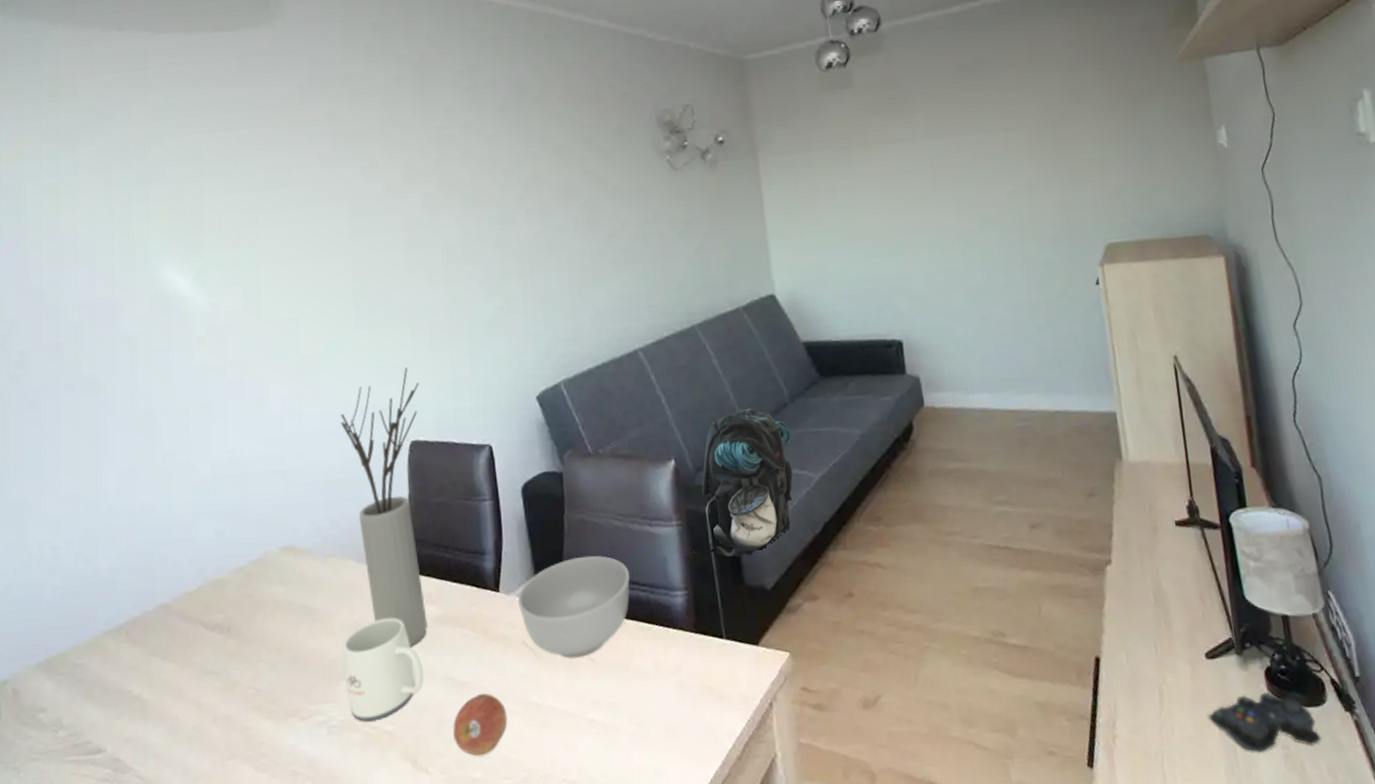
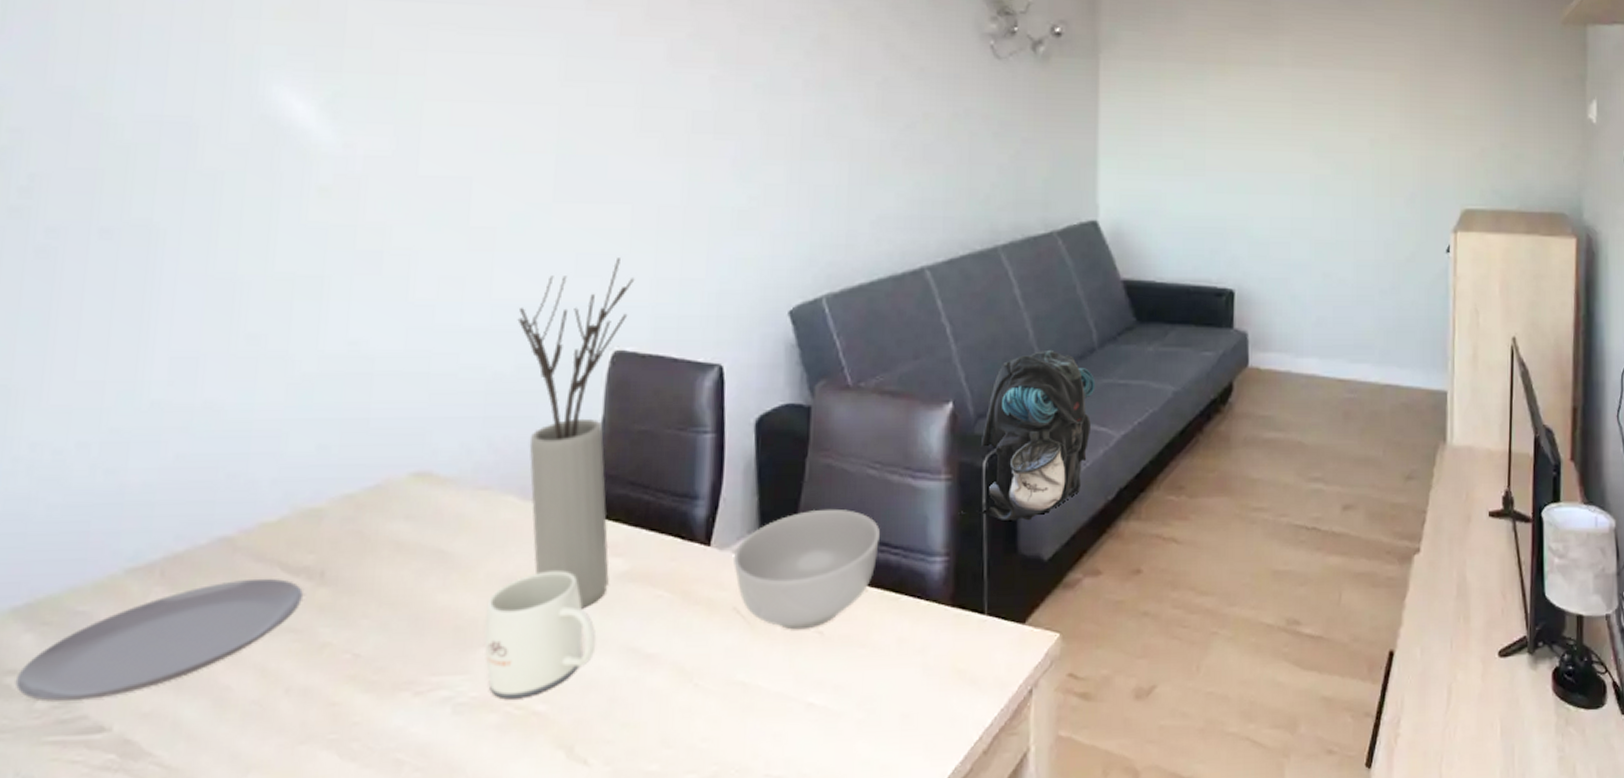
plate: none [44,633,218,731] -> present [14,578,303,702]
fruit: present [453,693,508,757] -> none [627,668,702,746]
game controller: present [1208,691,1321,752] -> none [1492,692,1596,754]

